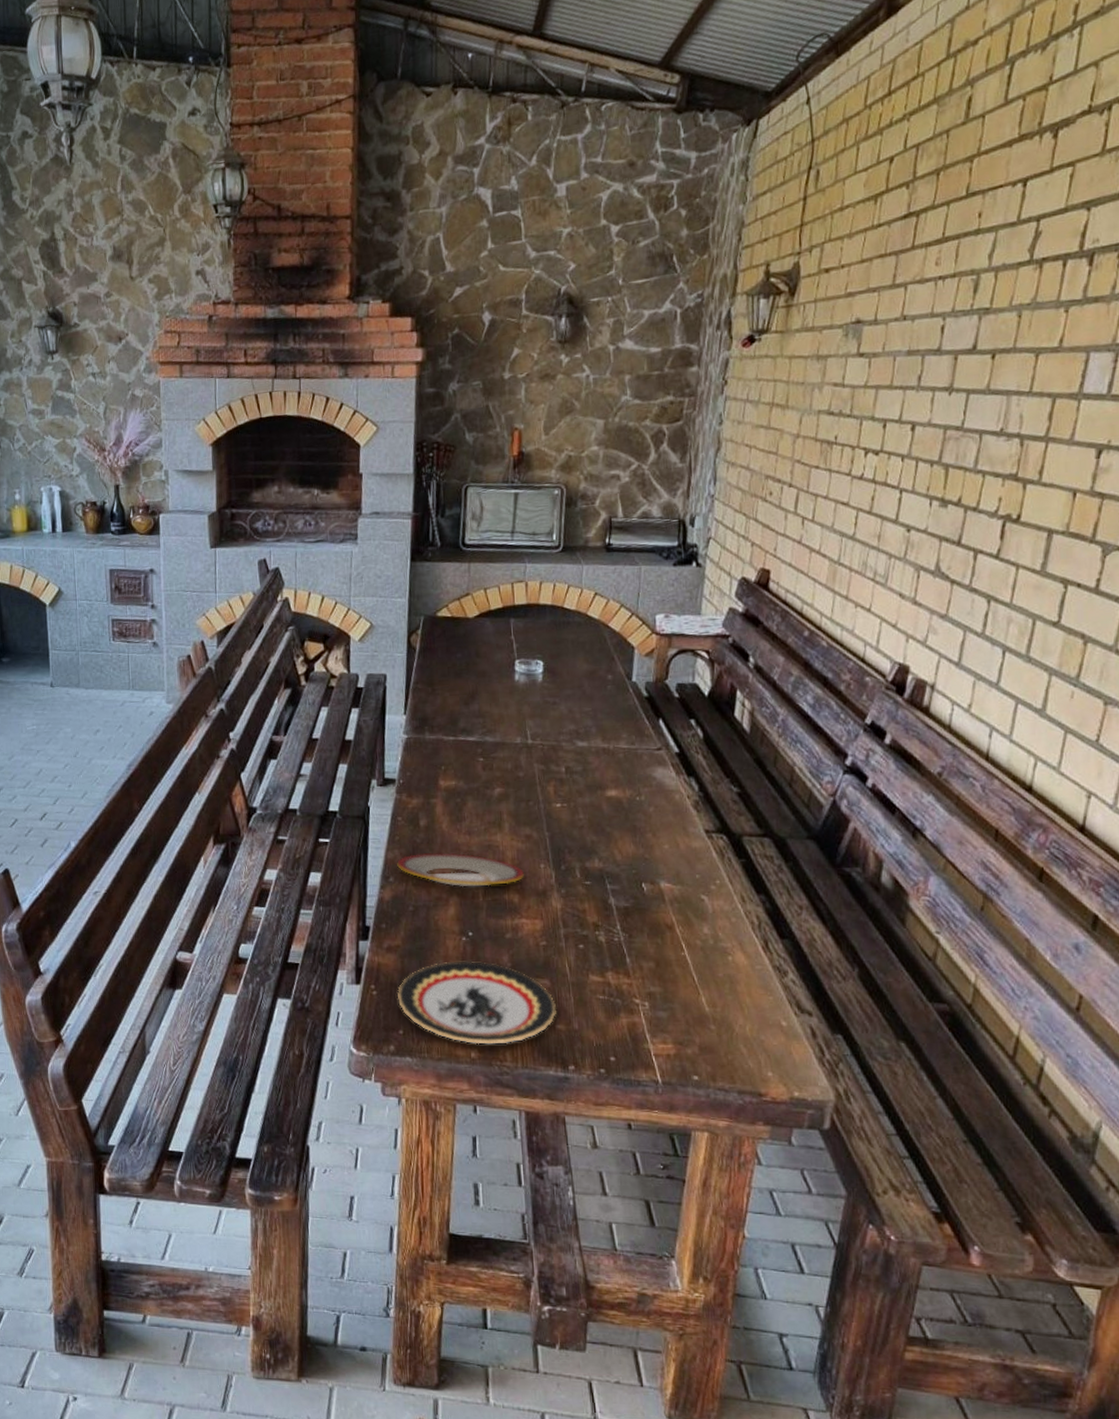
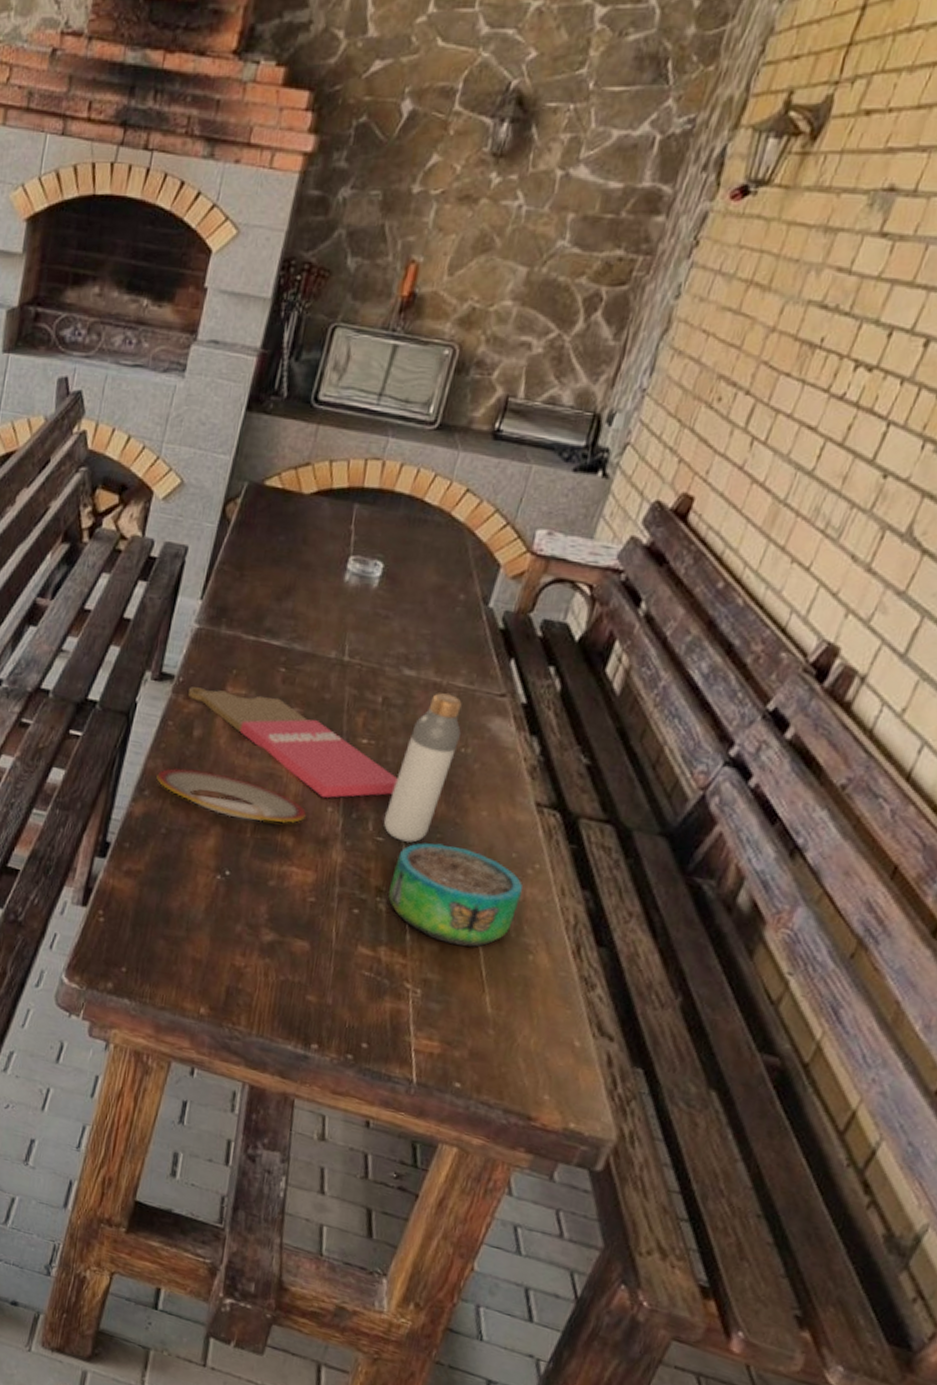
plate: present [397,960,556,1045] -> none [127,898,311,1006]
cutting board: none [408,782,592,858] -> present [187,687,398,798]
bottle: none [587,755,633,881] -> present [383,693,462,843]
decorative bowl: none [604,877,711,959] -> present [388,843,524,947]

